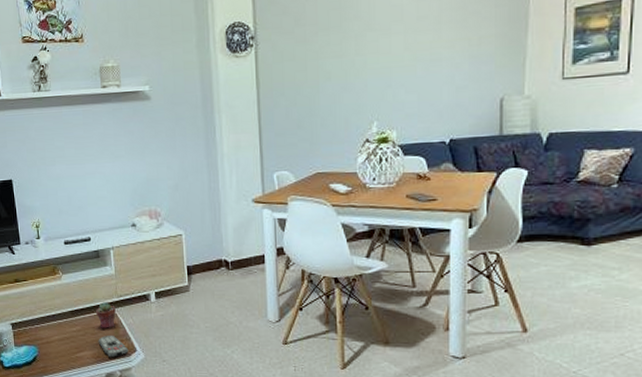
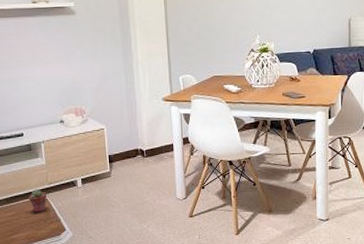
remote control: present [98,335,129,358] -> none [31,217,59,238]

